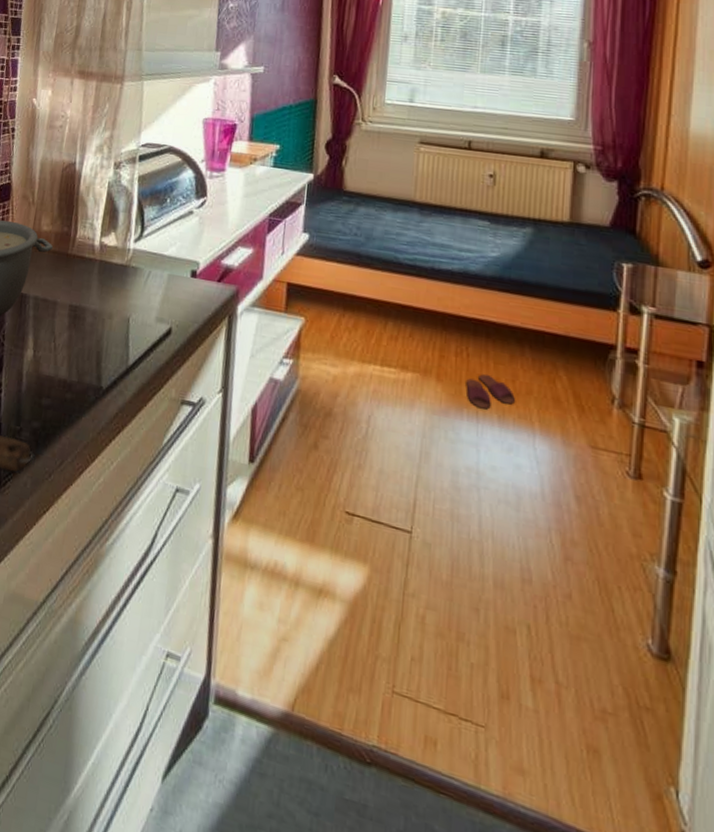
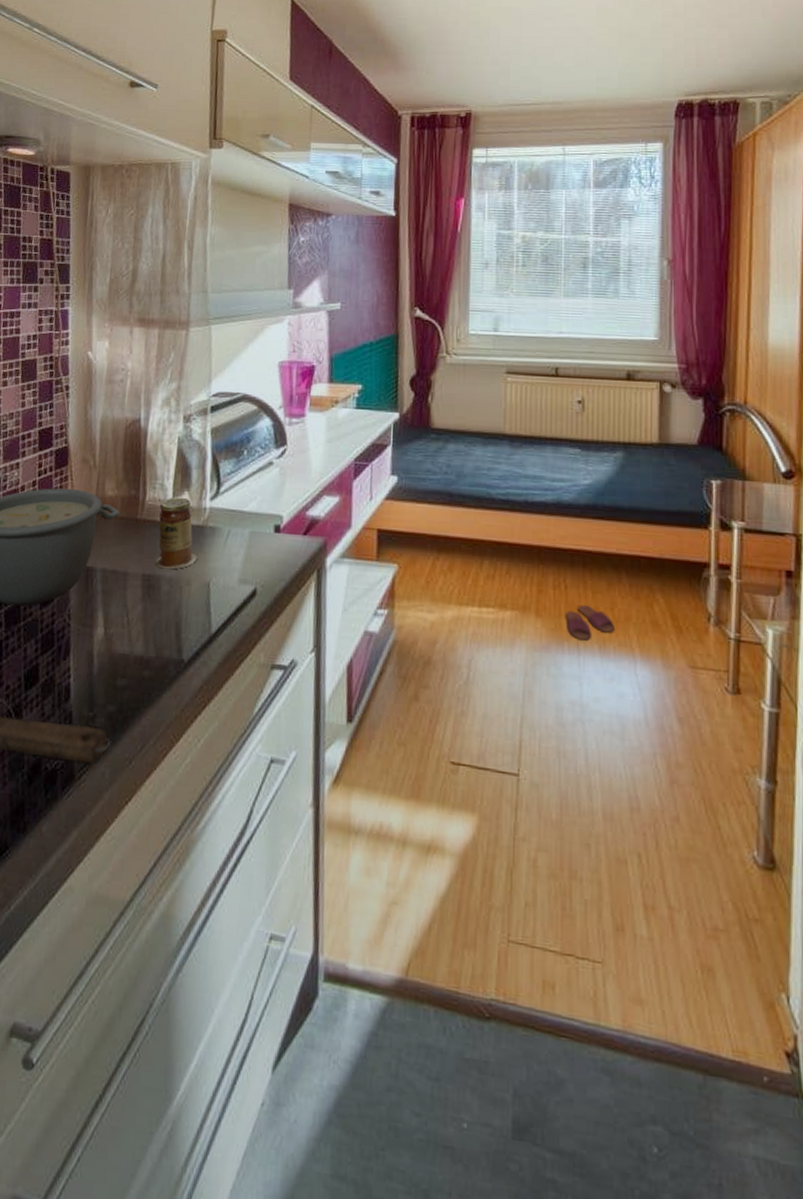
canister: none [81,236,119,303] -> present [155,497,197,570]

